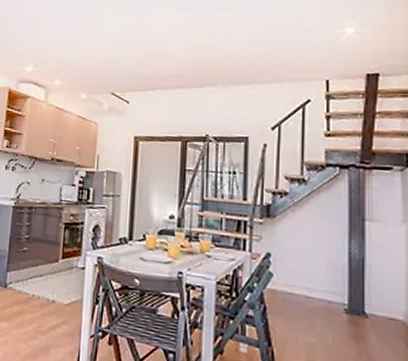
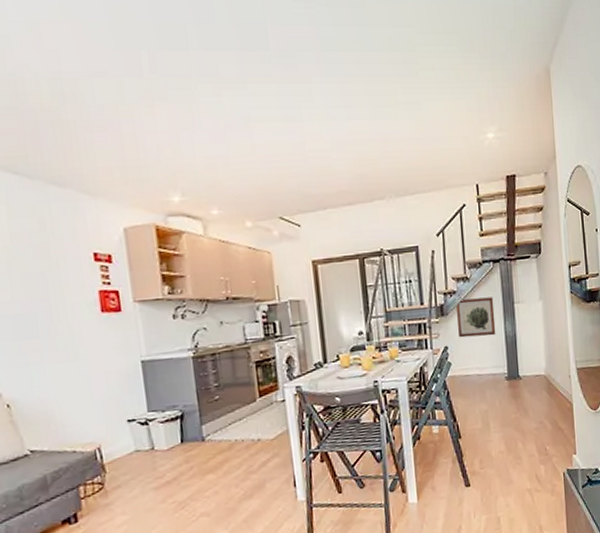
wall art: none [286,204,337,254] -> present [457,297,496,338]

